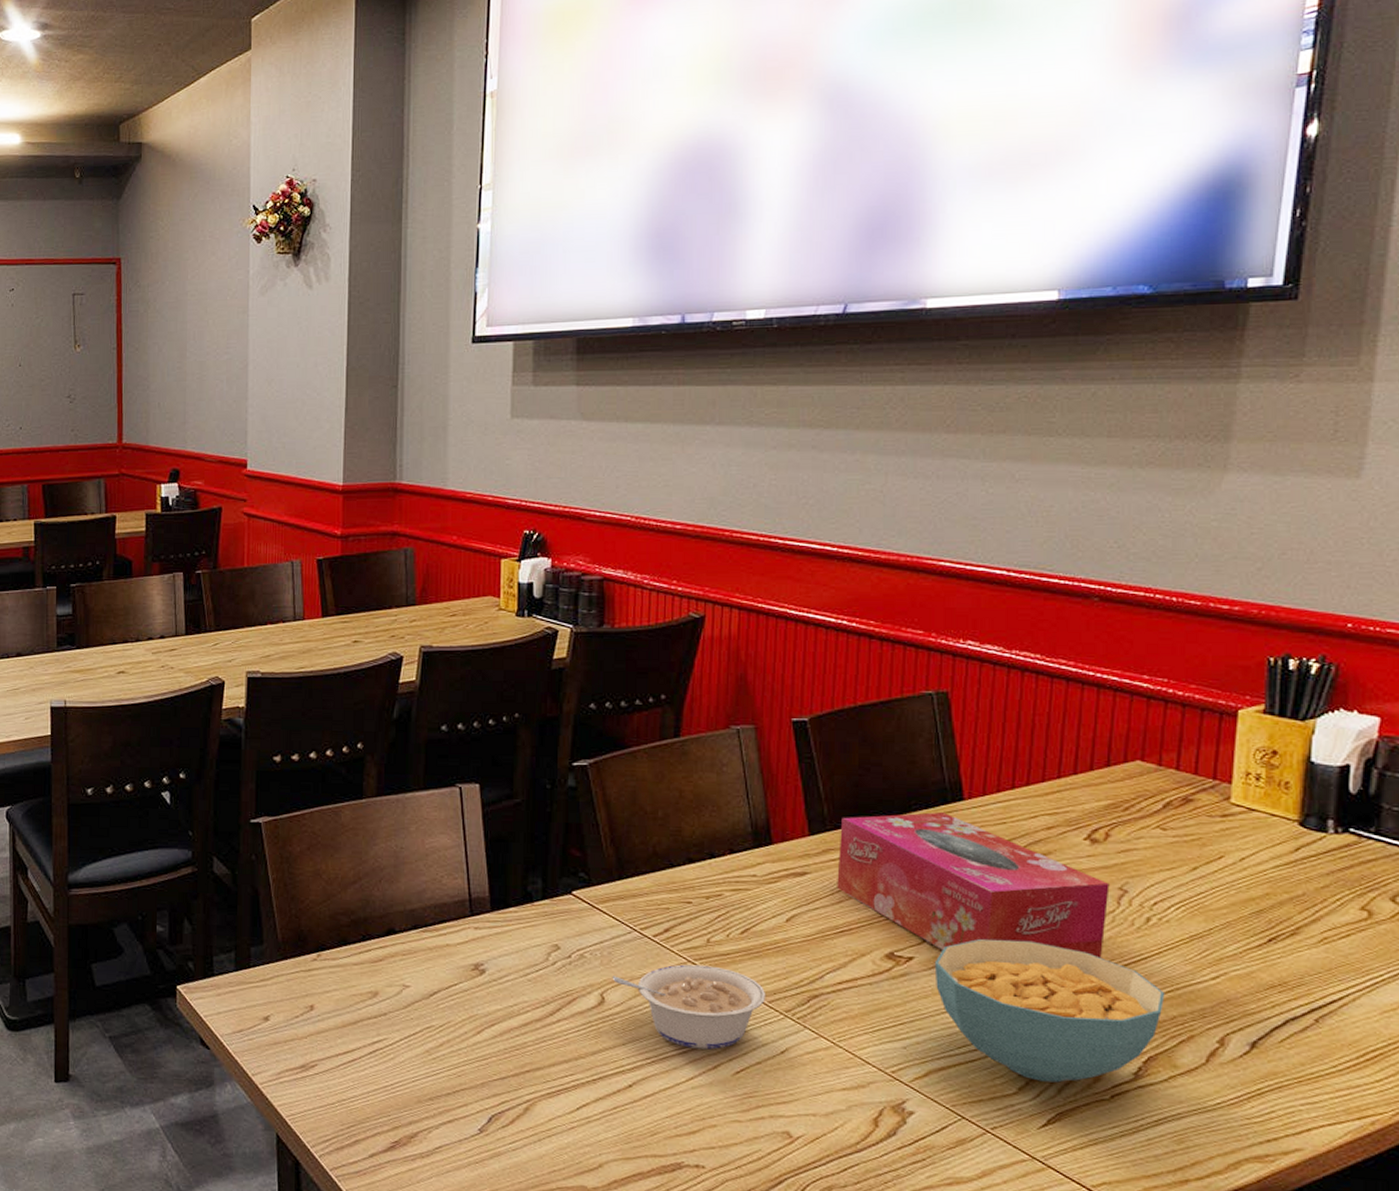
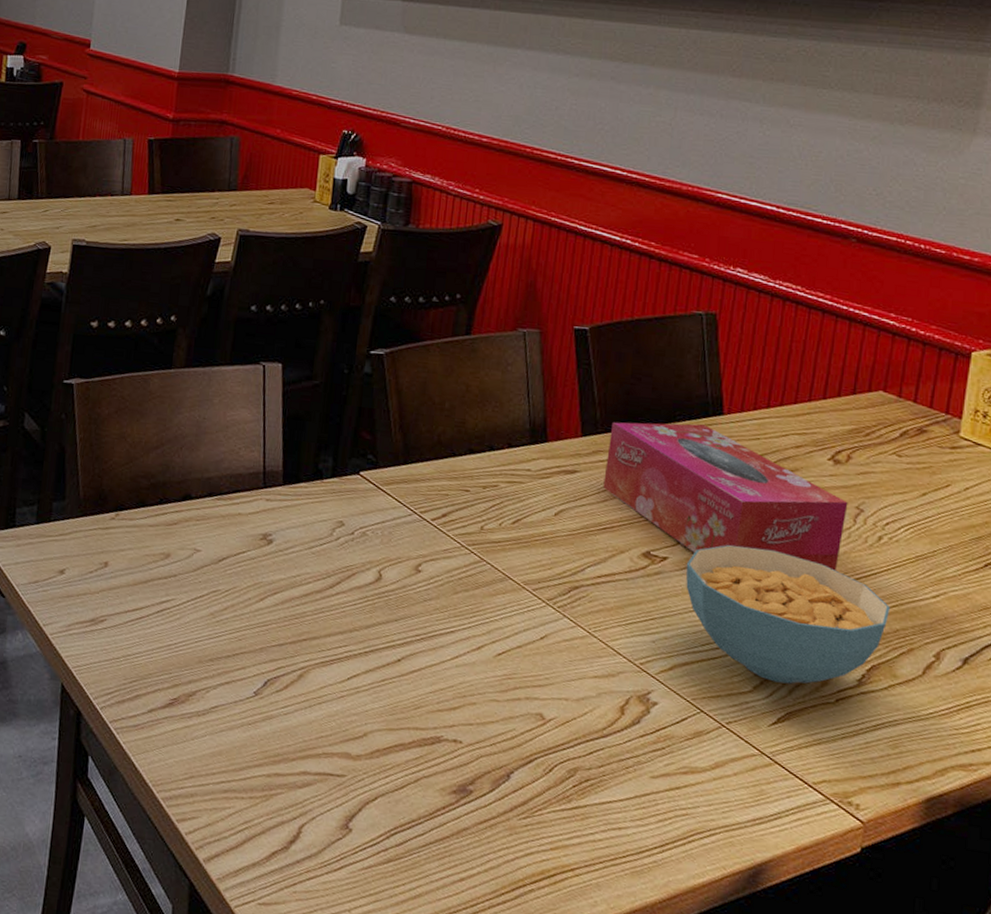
legume: present [612,964,766,1050] -> none [390,548,531,631]

